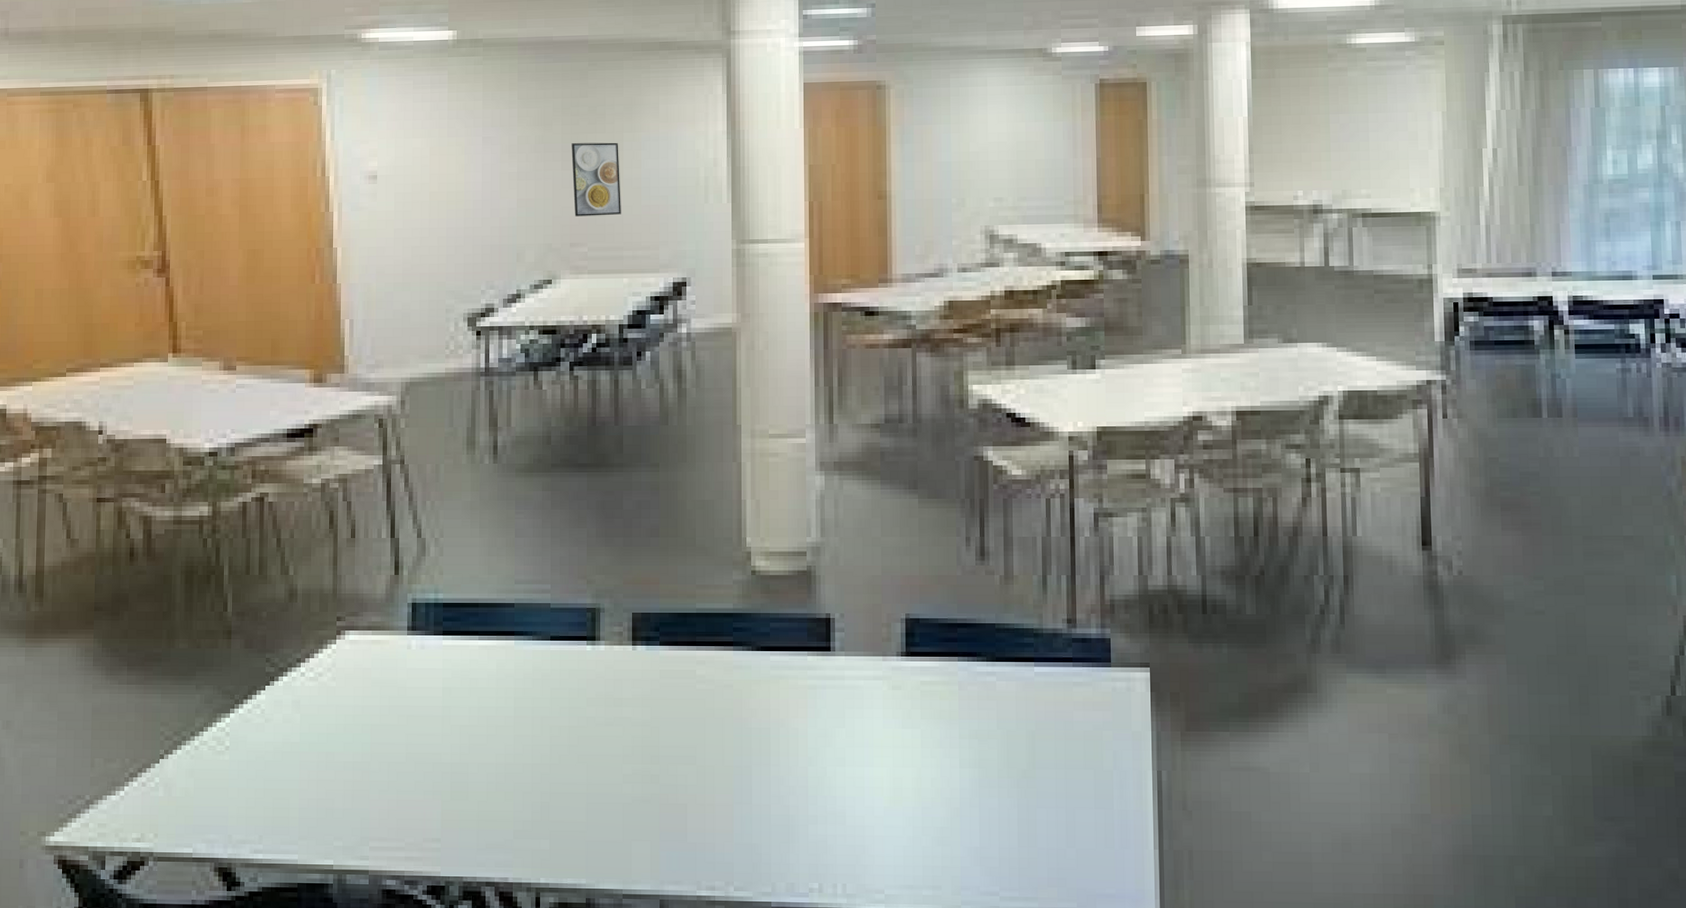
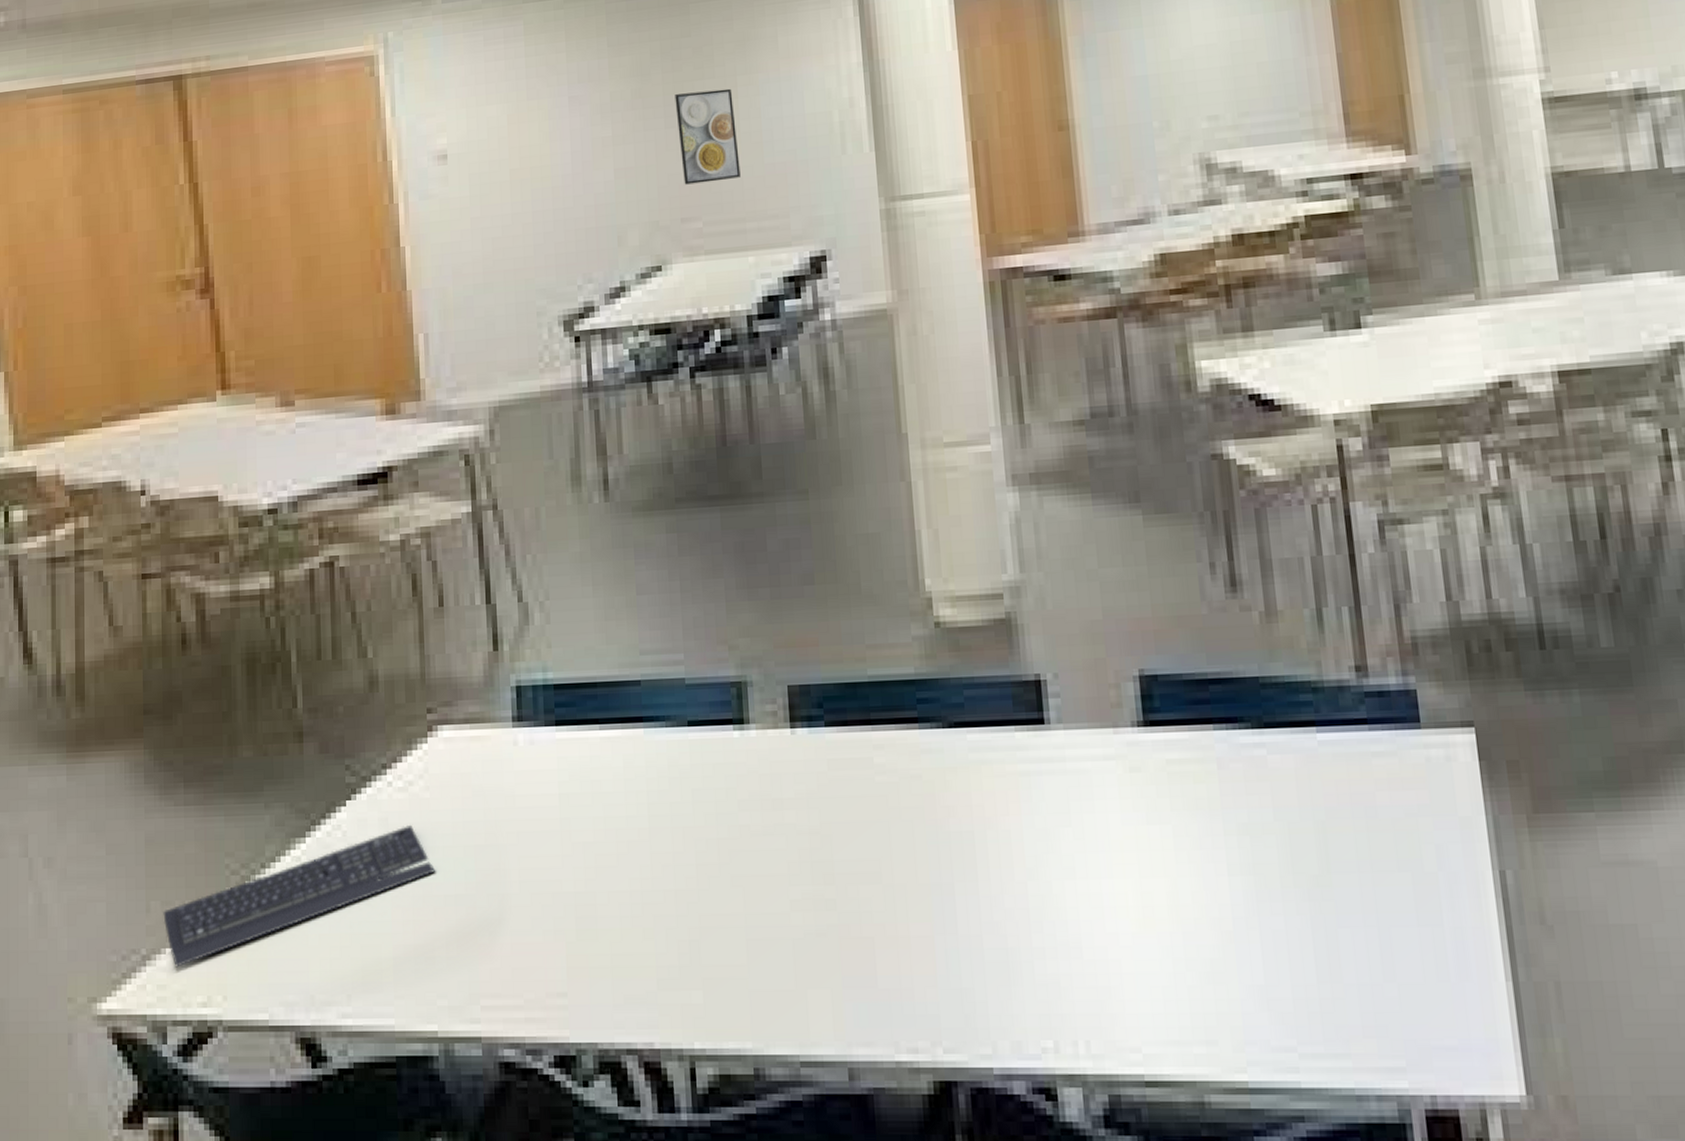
keyboard: none [105,707,338,811] -> present [163,825,436,968]

